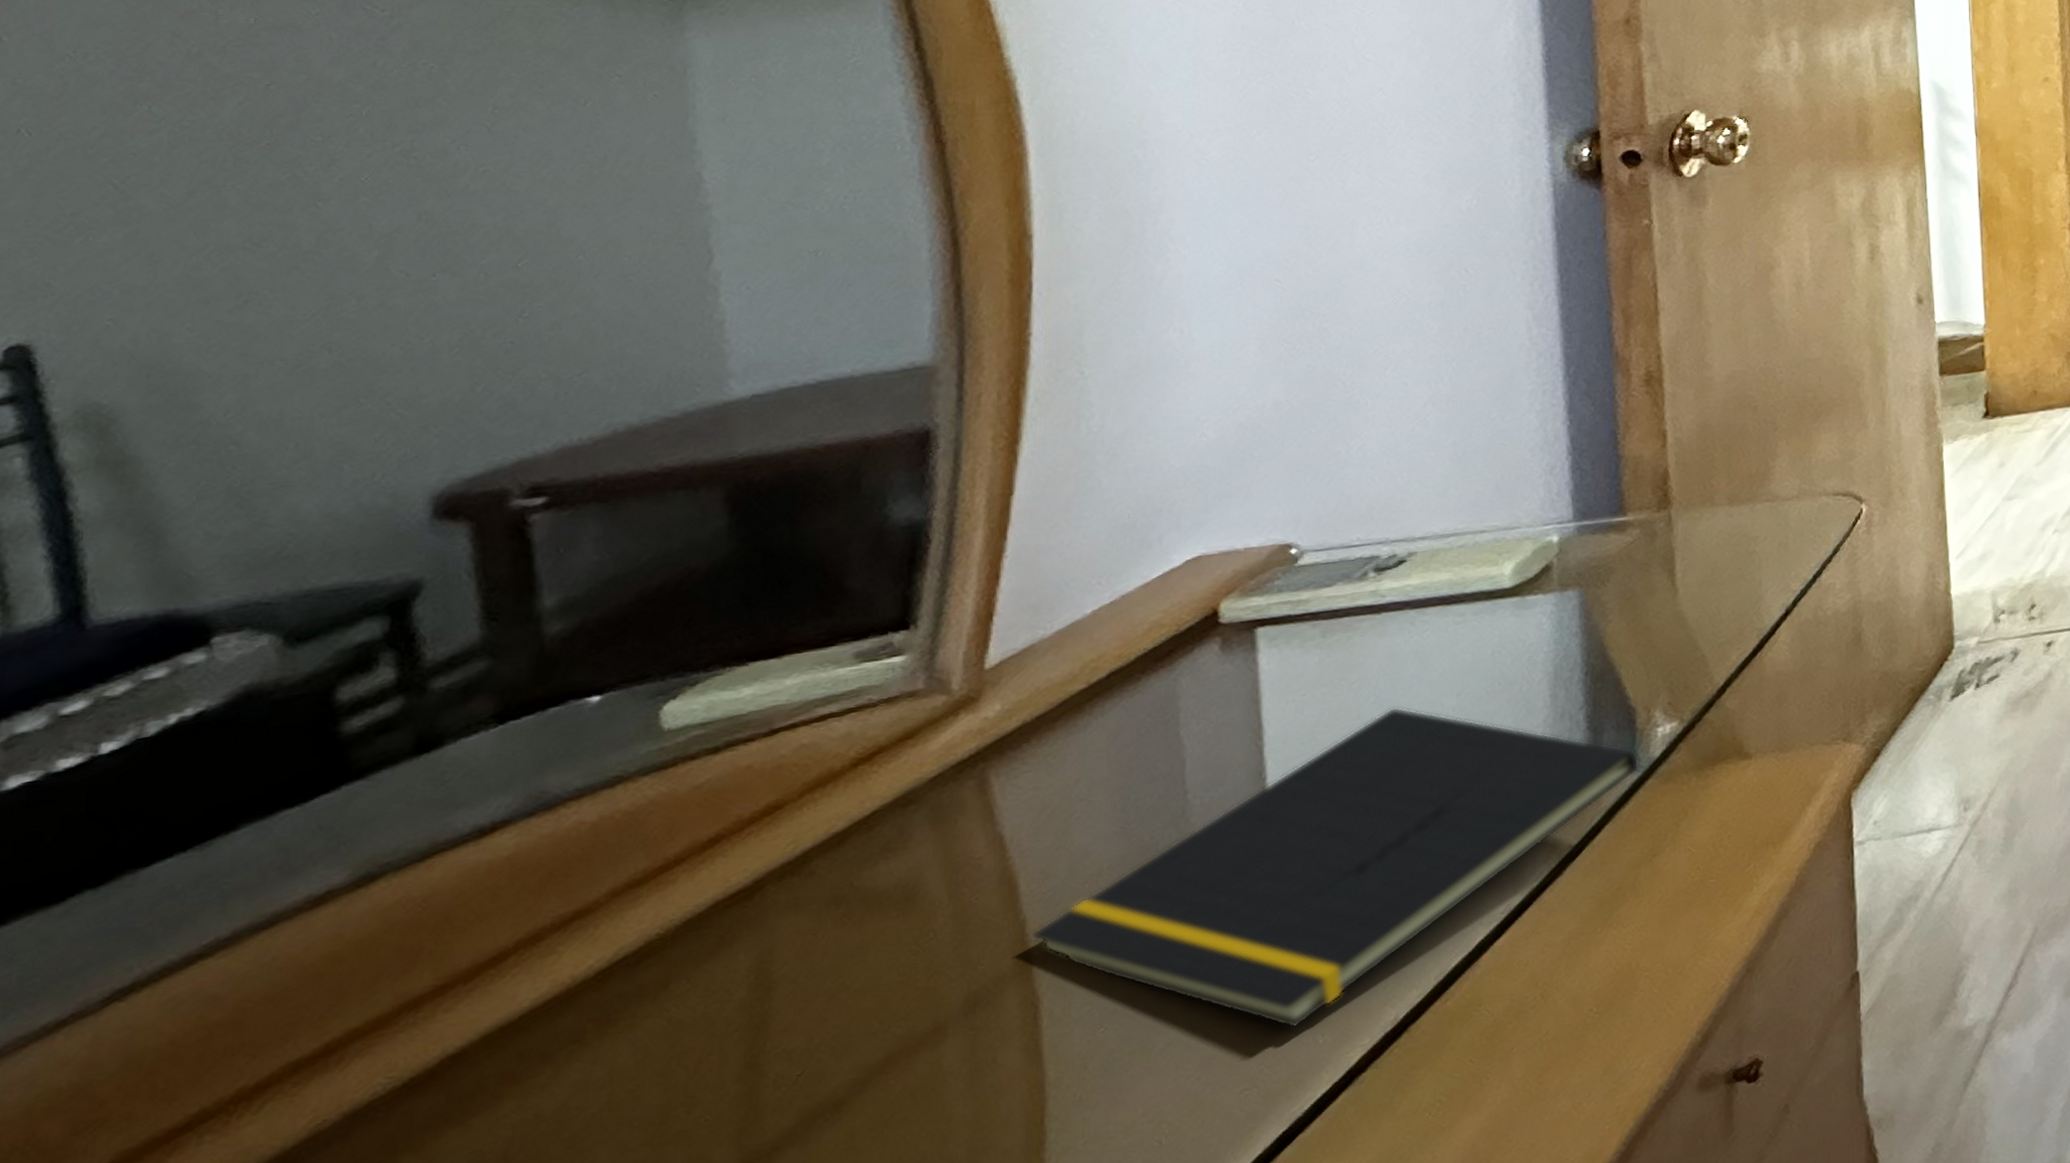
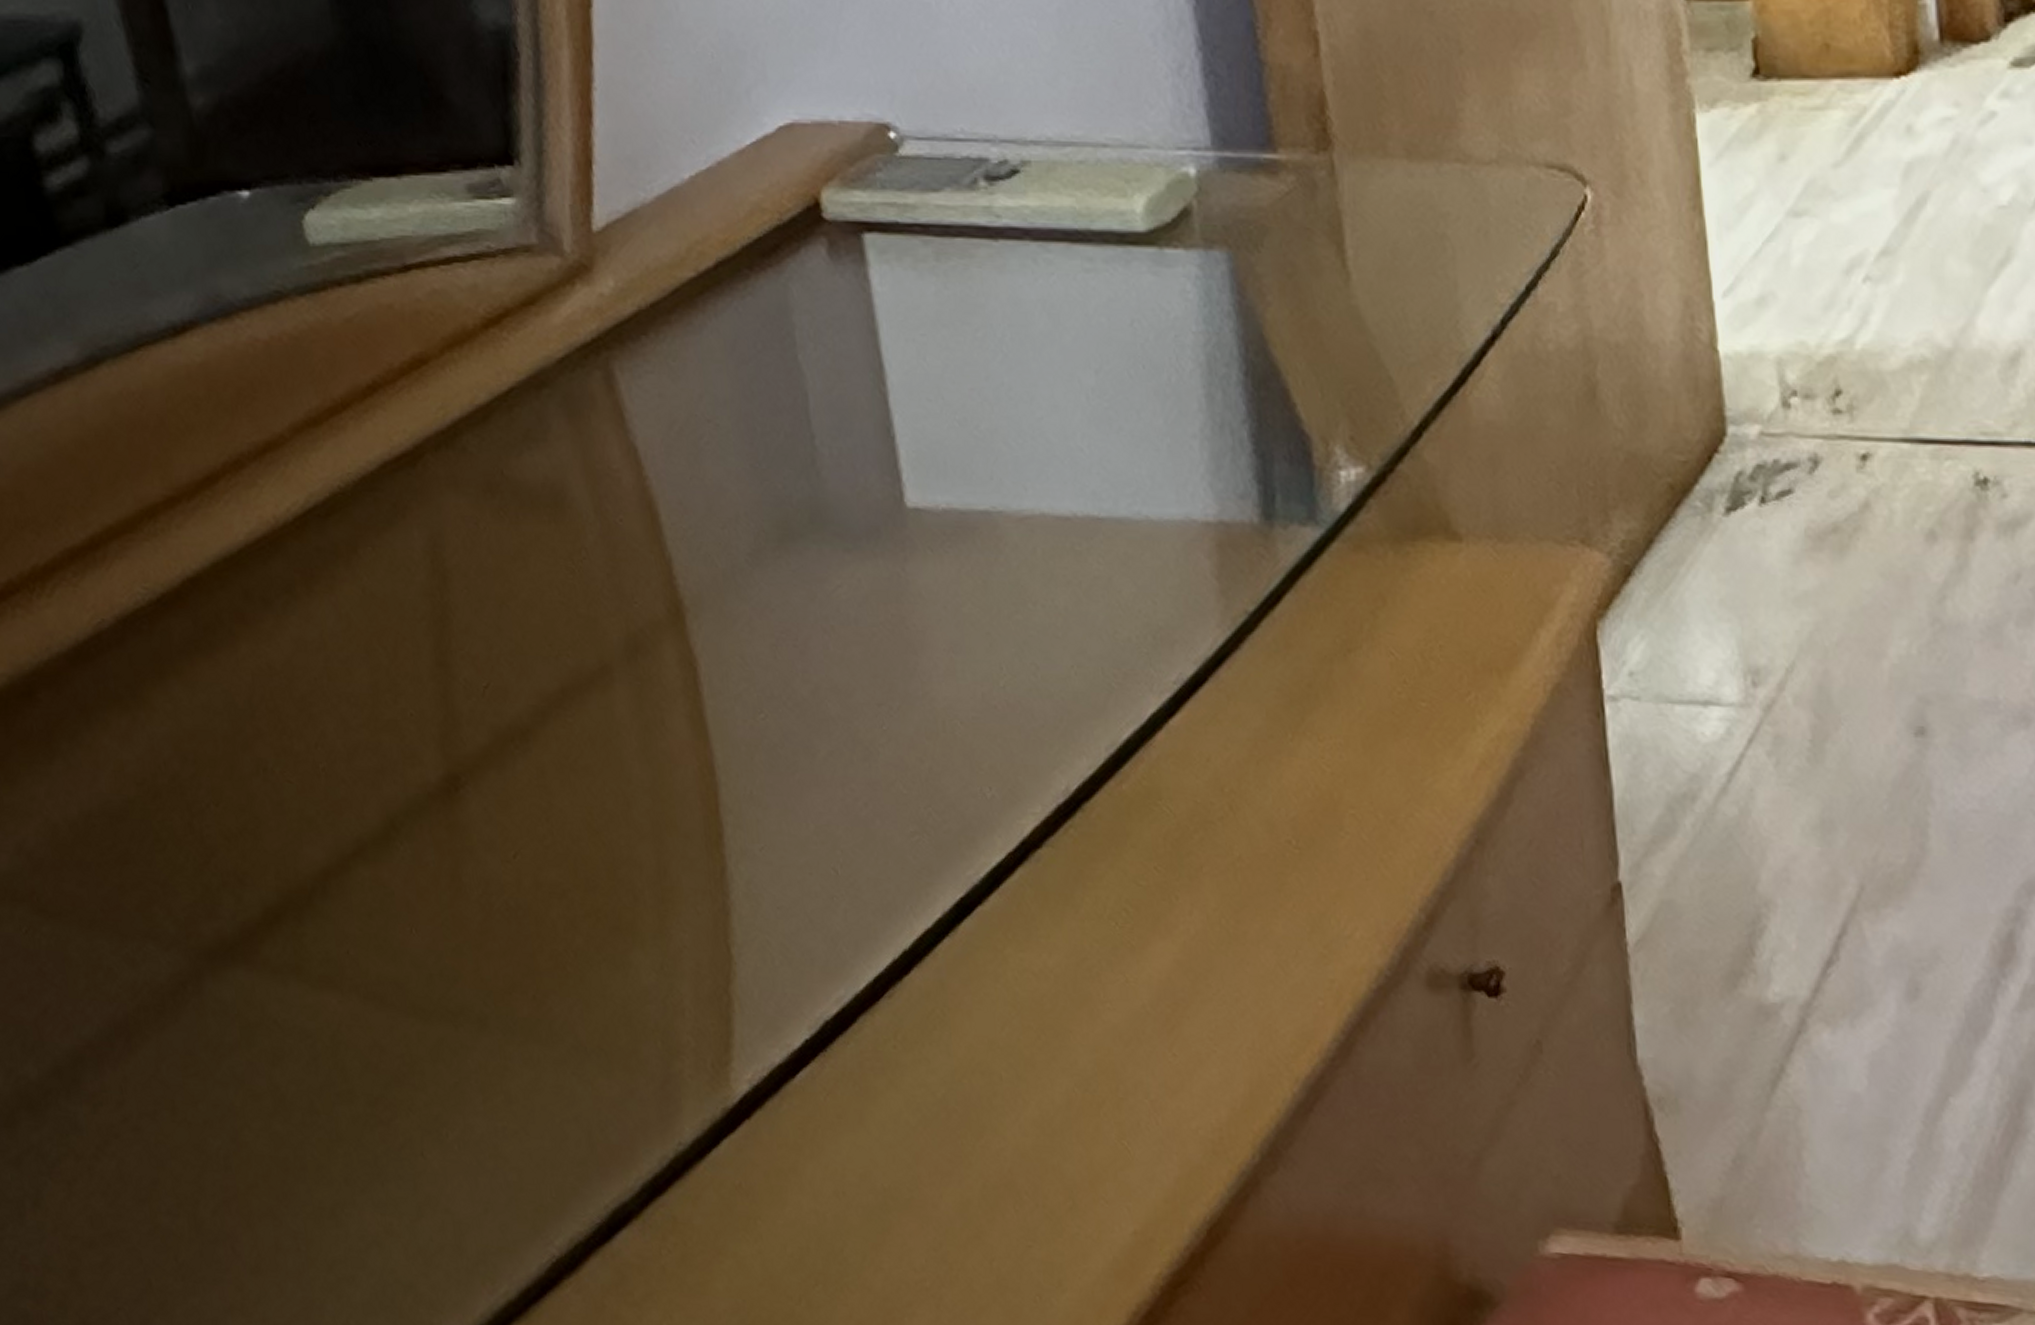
notepad: present [1032,706,1639,1029] -> none [680,372,1322,771]

